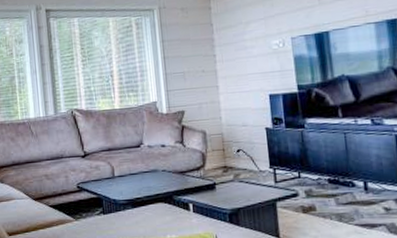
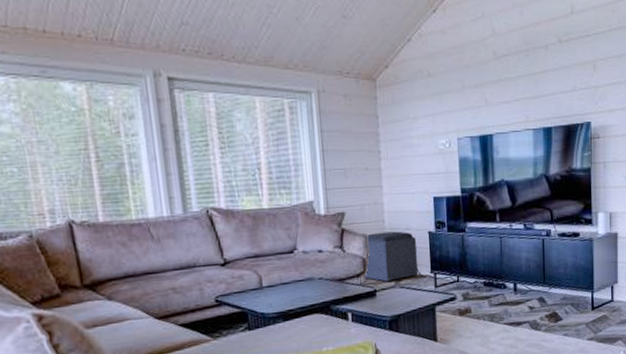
ottoman: none [202,127,256,177] -> present [363,231,418,283]

